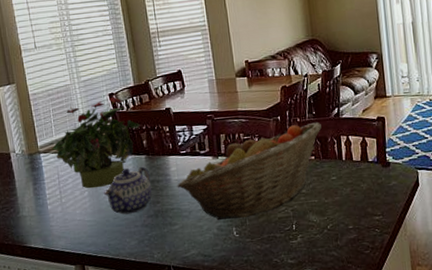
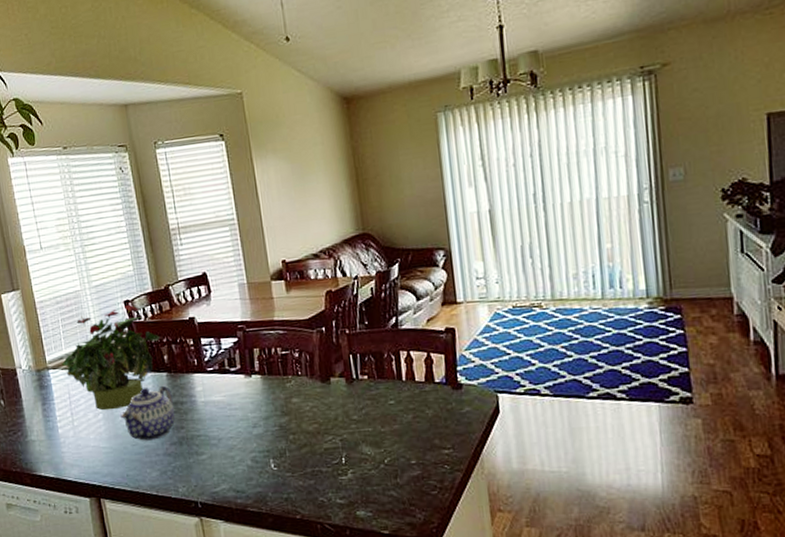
fruit basket: present [177,122,321,221] -> none [203,334,376,451]

